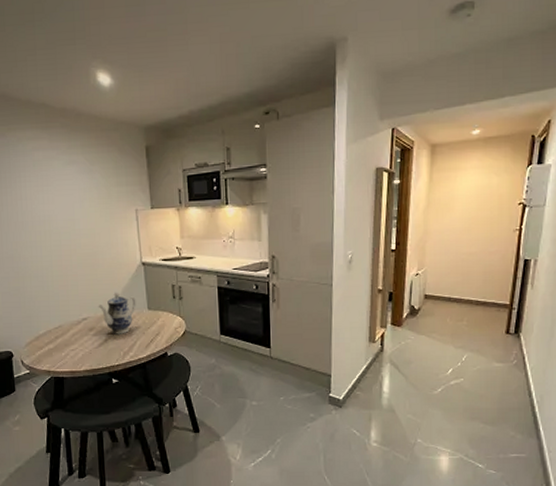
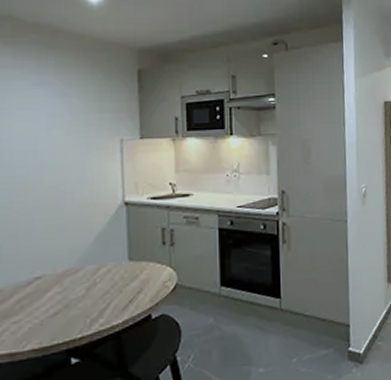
teapot: present [98,292,136,335] -> none [59,240,113,296]

